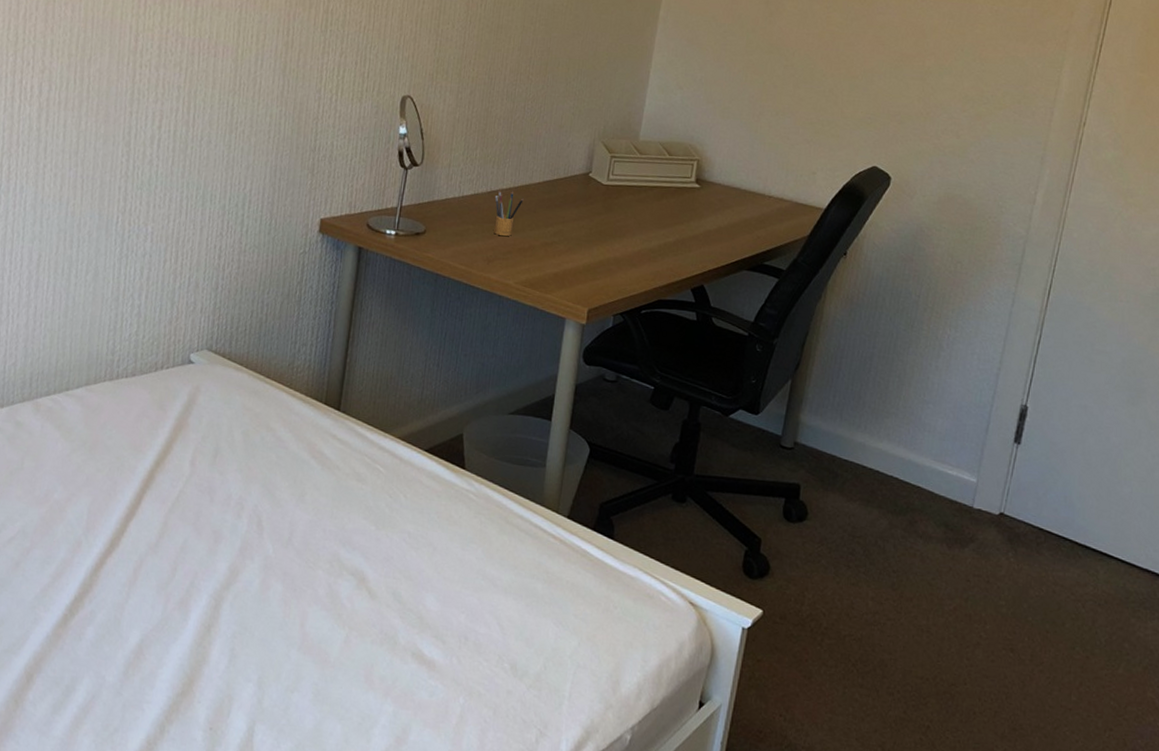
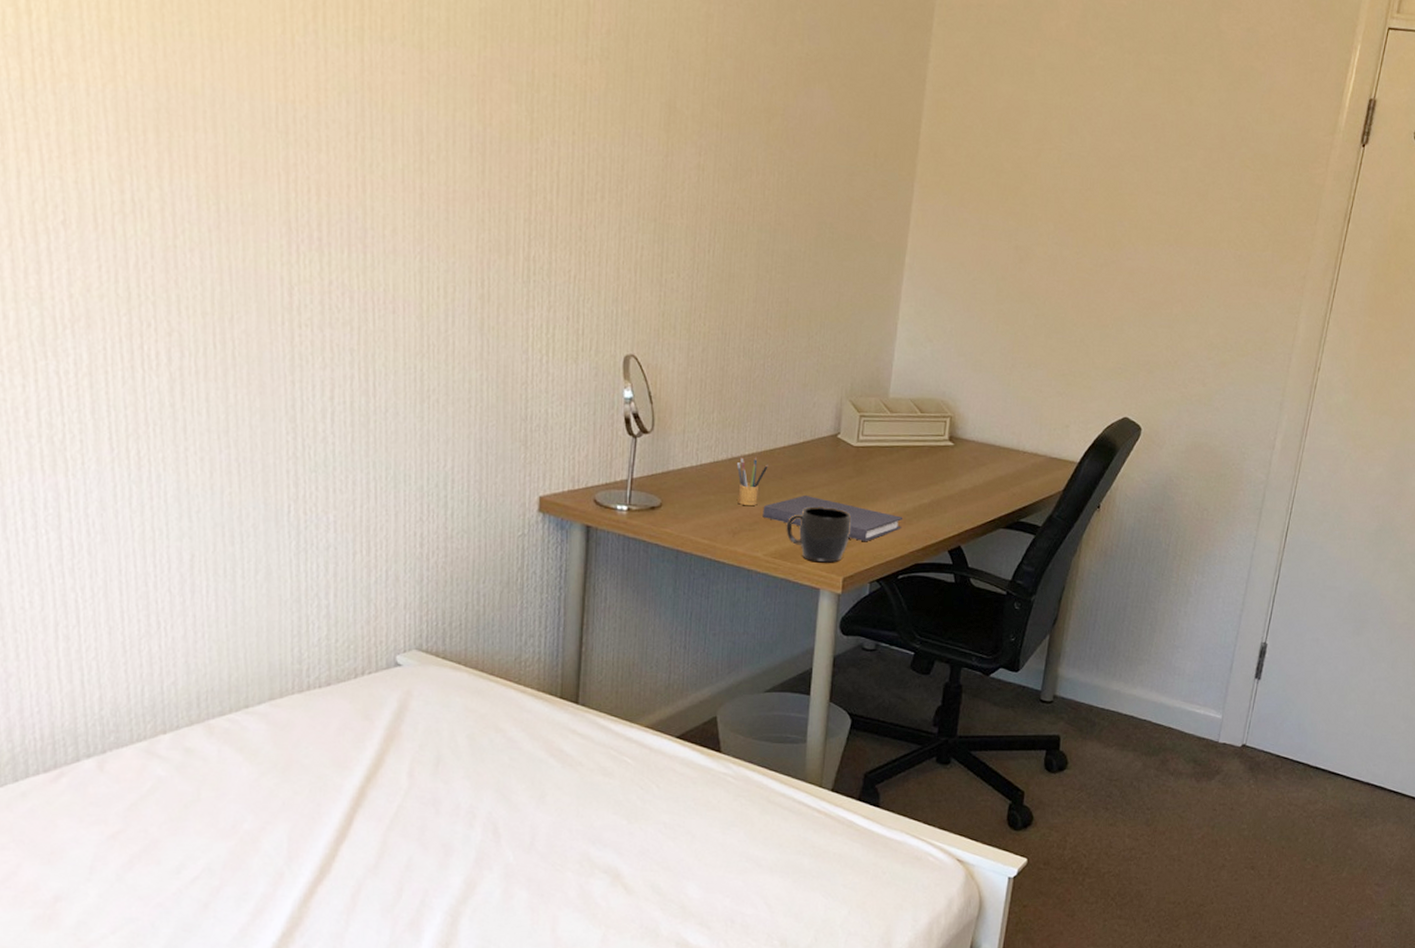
diary: none [516,228,649,276] -> present [762,494,903,541]
mug: none [536,239,598,294] -> present [786,506,851,563]

